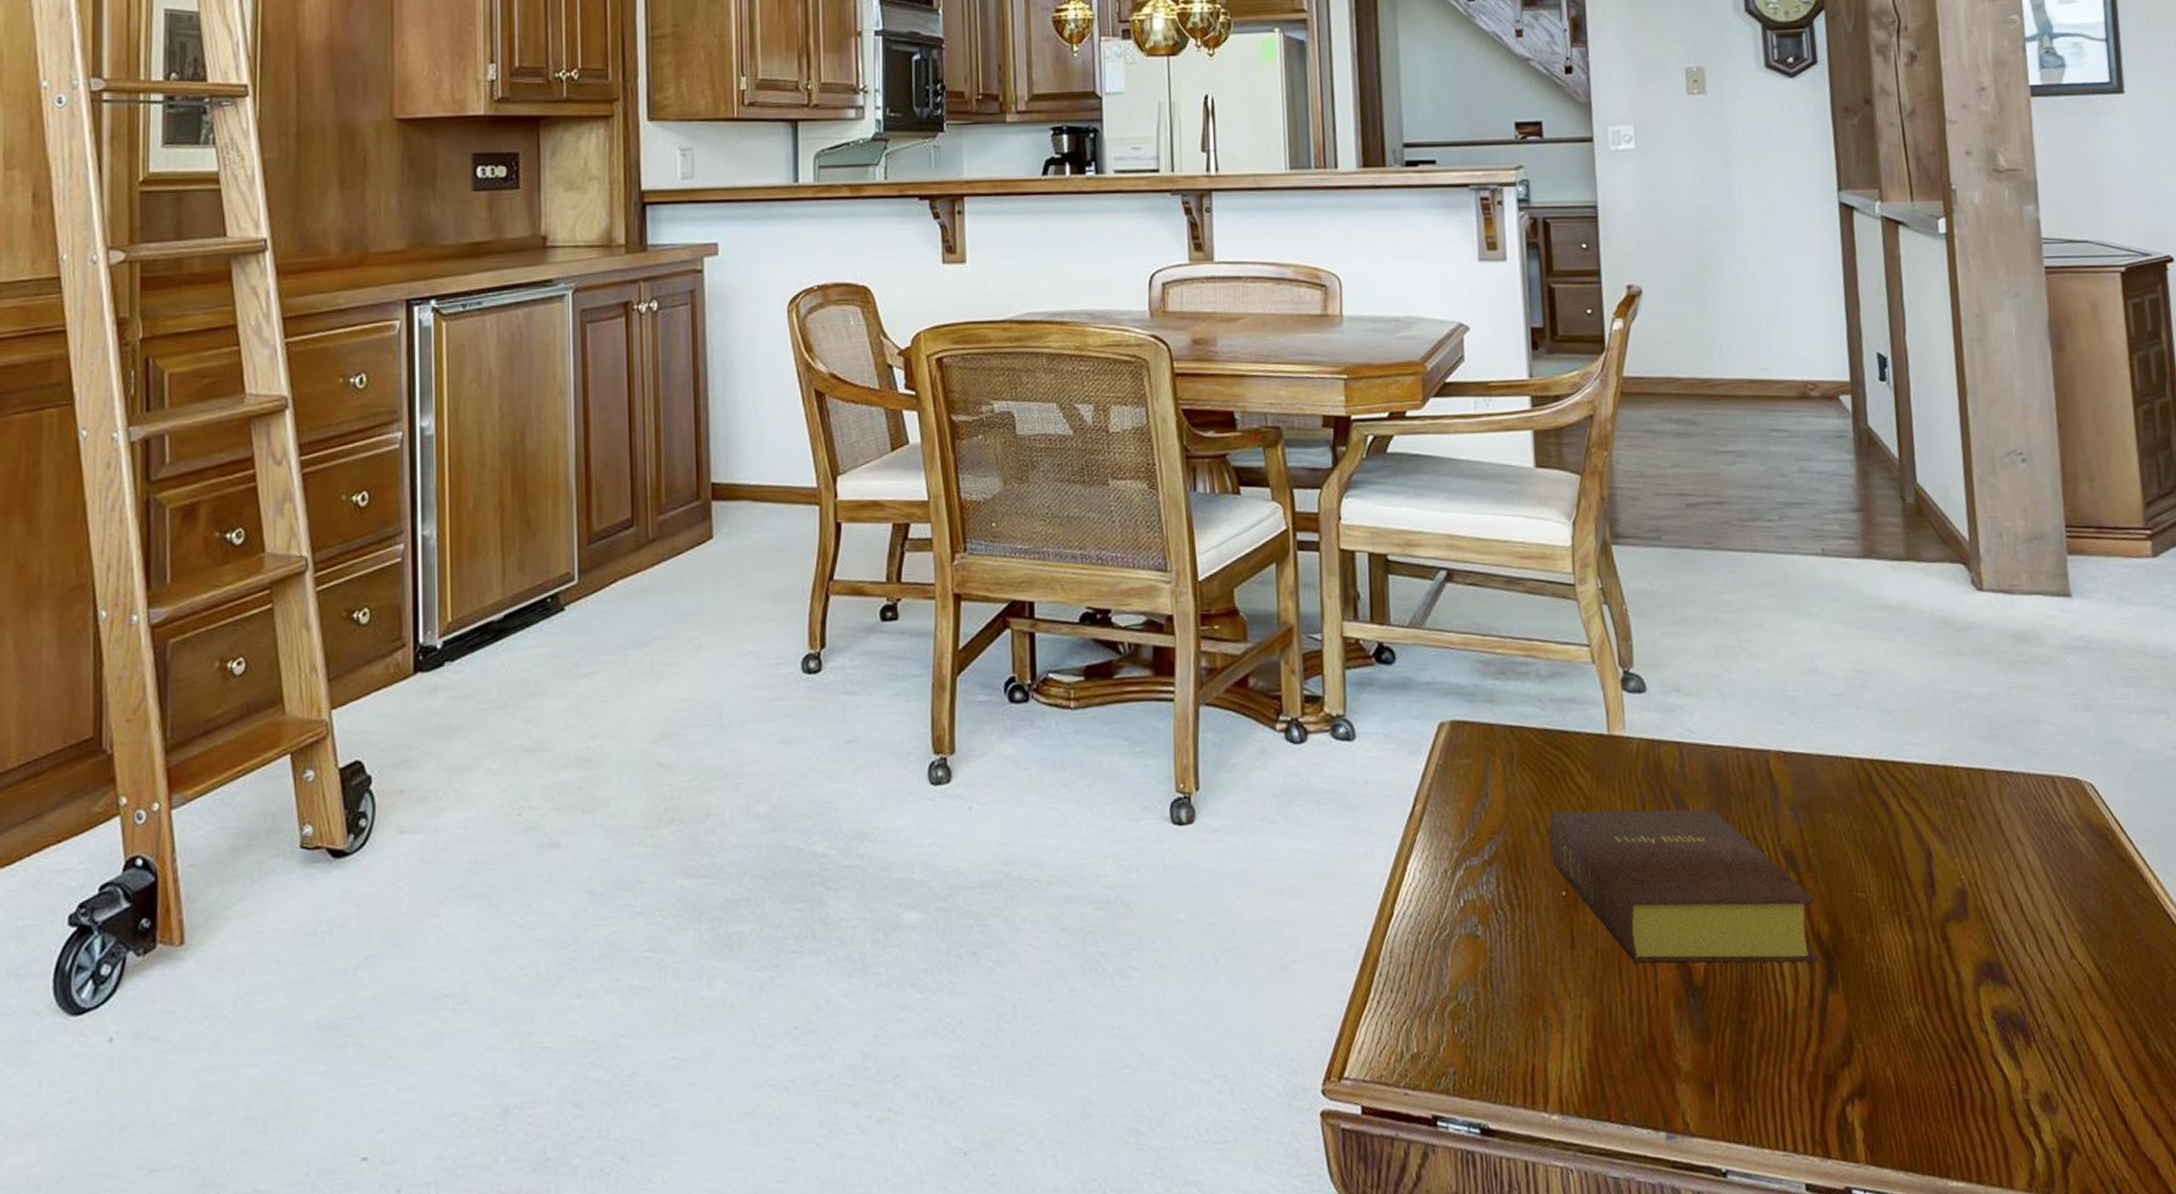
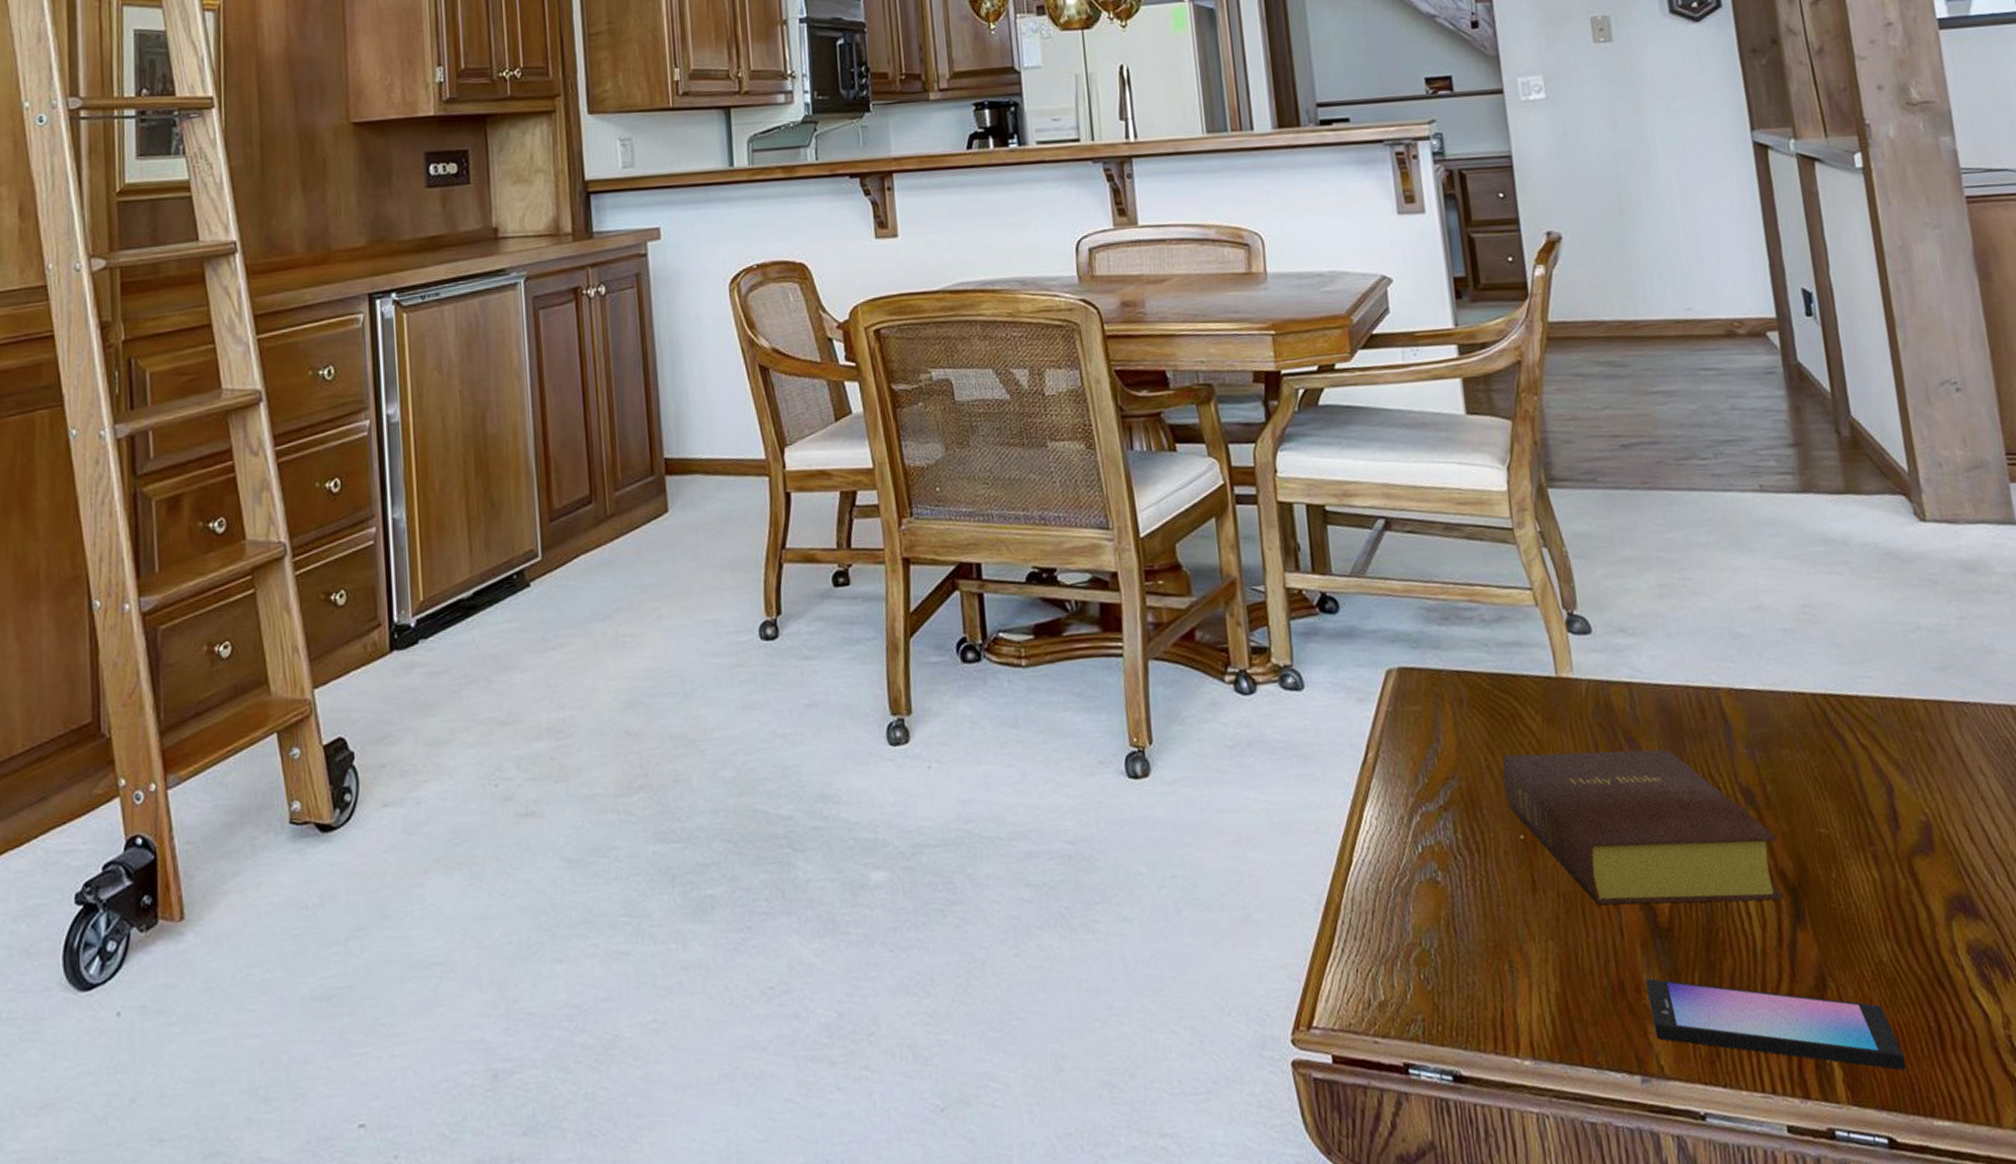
smartphone: none [1676,1036,1926,1132] -> present [1645,978,1907,1071]

